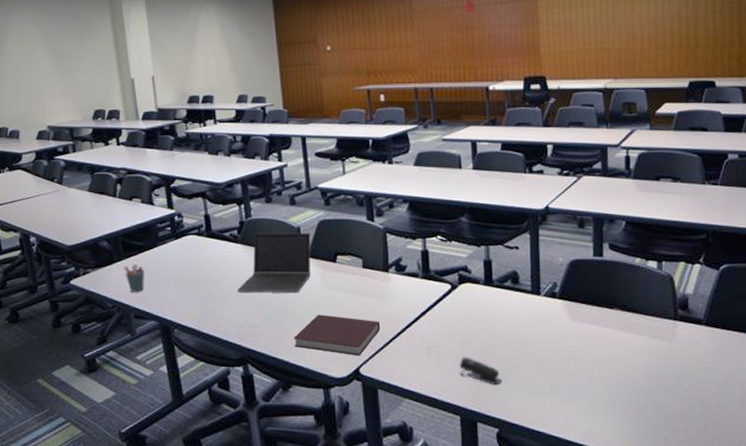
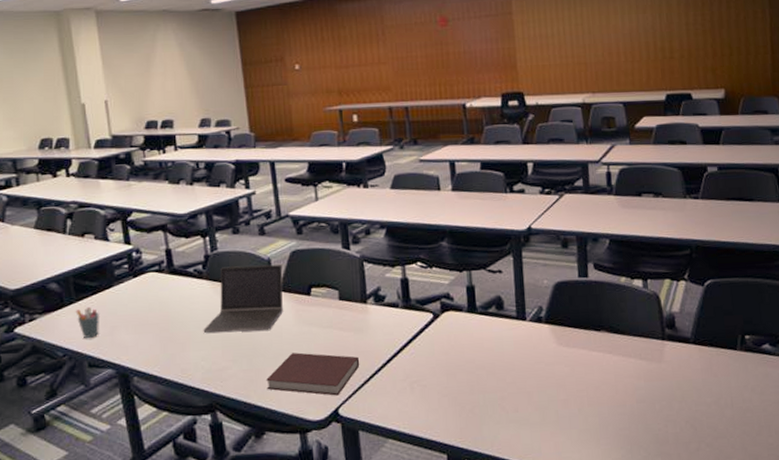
stapler: present [459,357,501,386] -> none [444,390,489,419]

